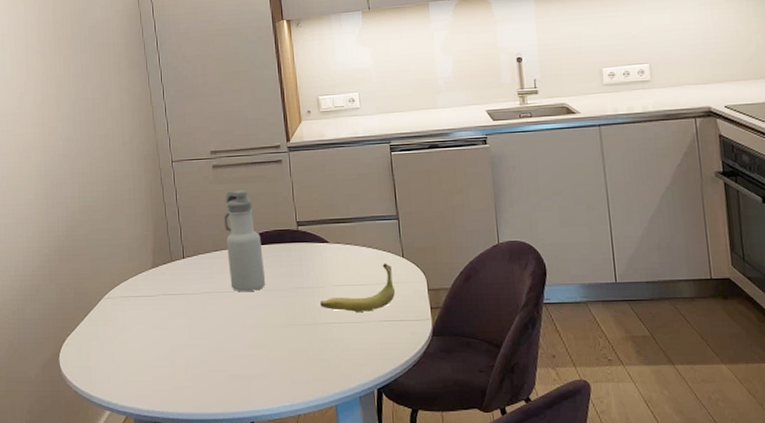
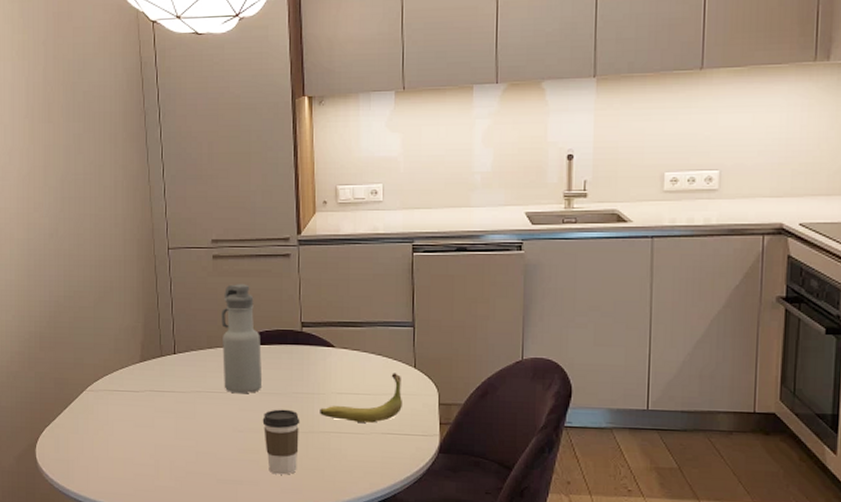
coffee cup: none [268,304,304,367] -> present [262,409,300,475]

